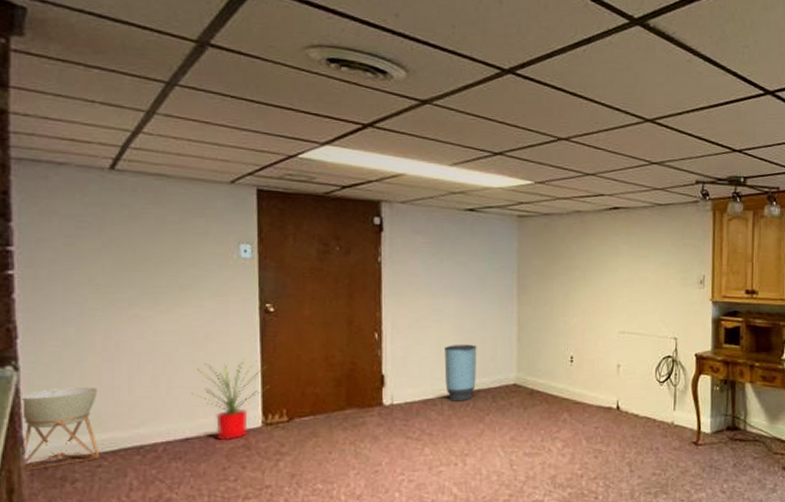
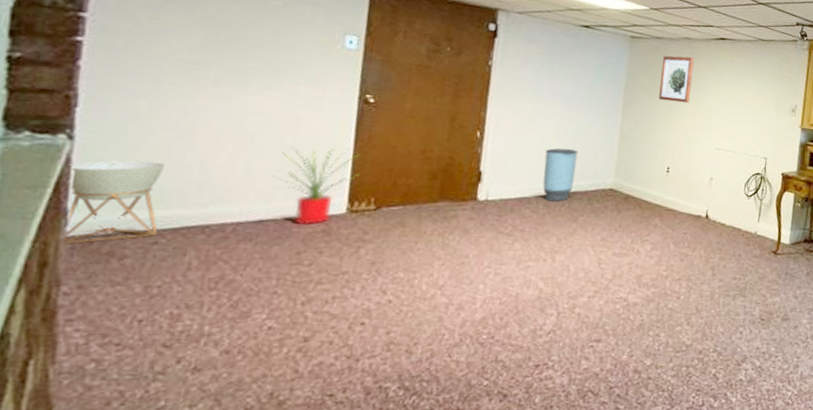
wall art: none [553,232,588,284] -> present [658,56,694,104]

